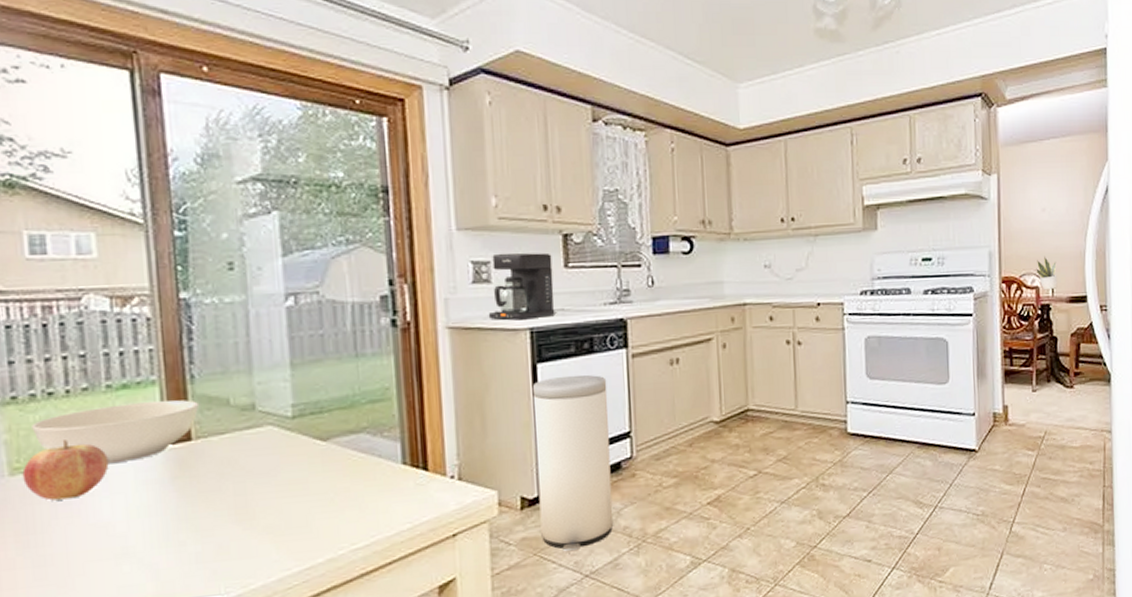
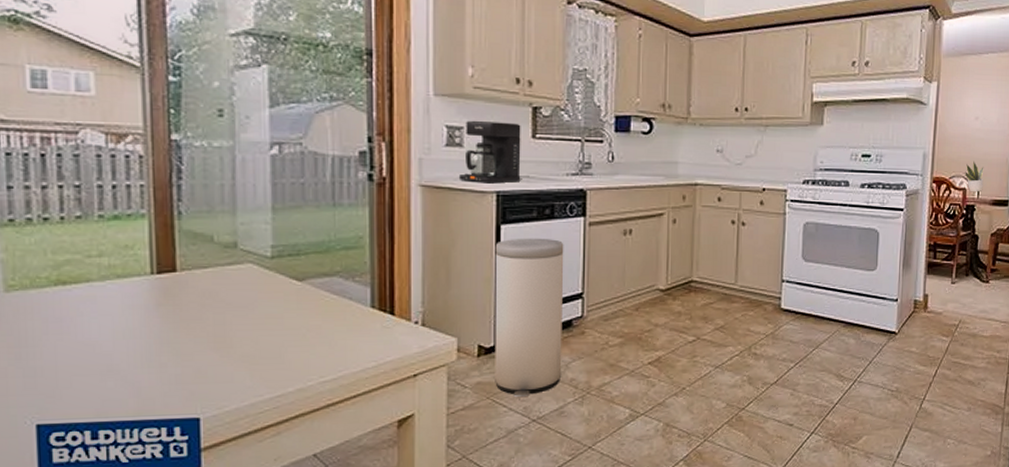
fruit: present [22,440,109,501] -> none [17,263,98,317]
bowl: present [32,400,200,464] -> none [27,234,185,288]

